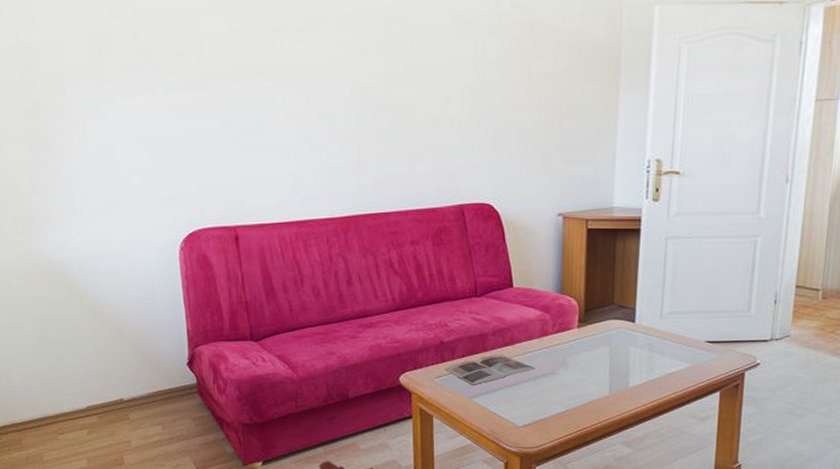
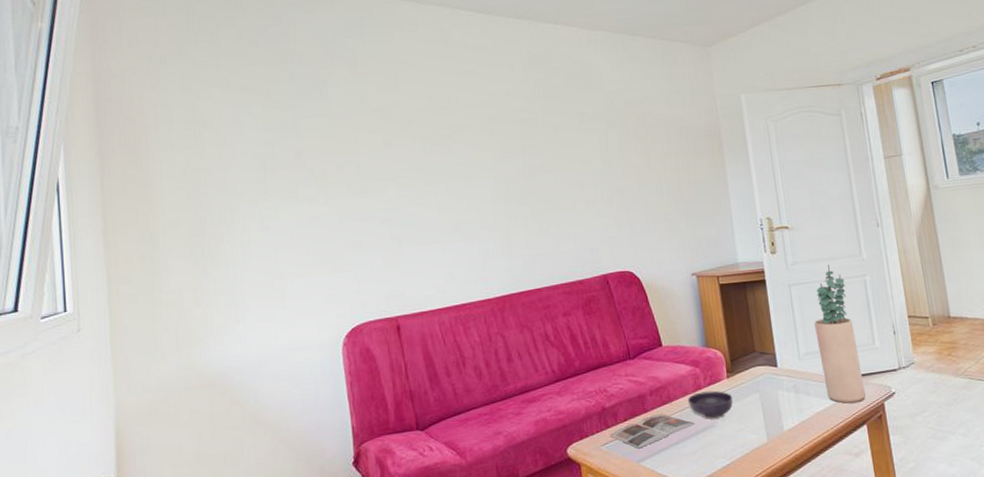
bowl: none [531,338,581,366] -> present [687,390,733,419]
vase: none [683,219,732,368] -> present [814,264,866,404]

